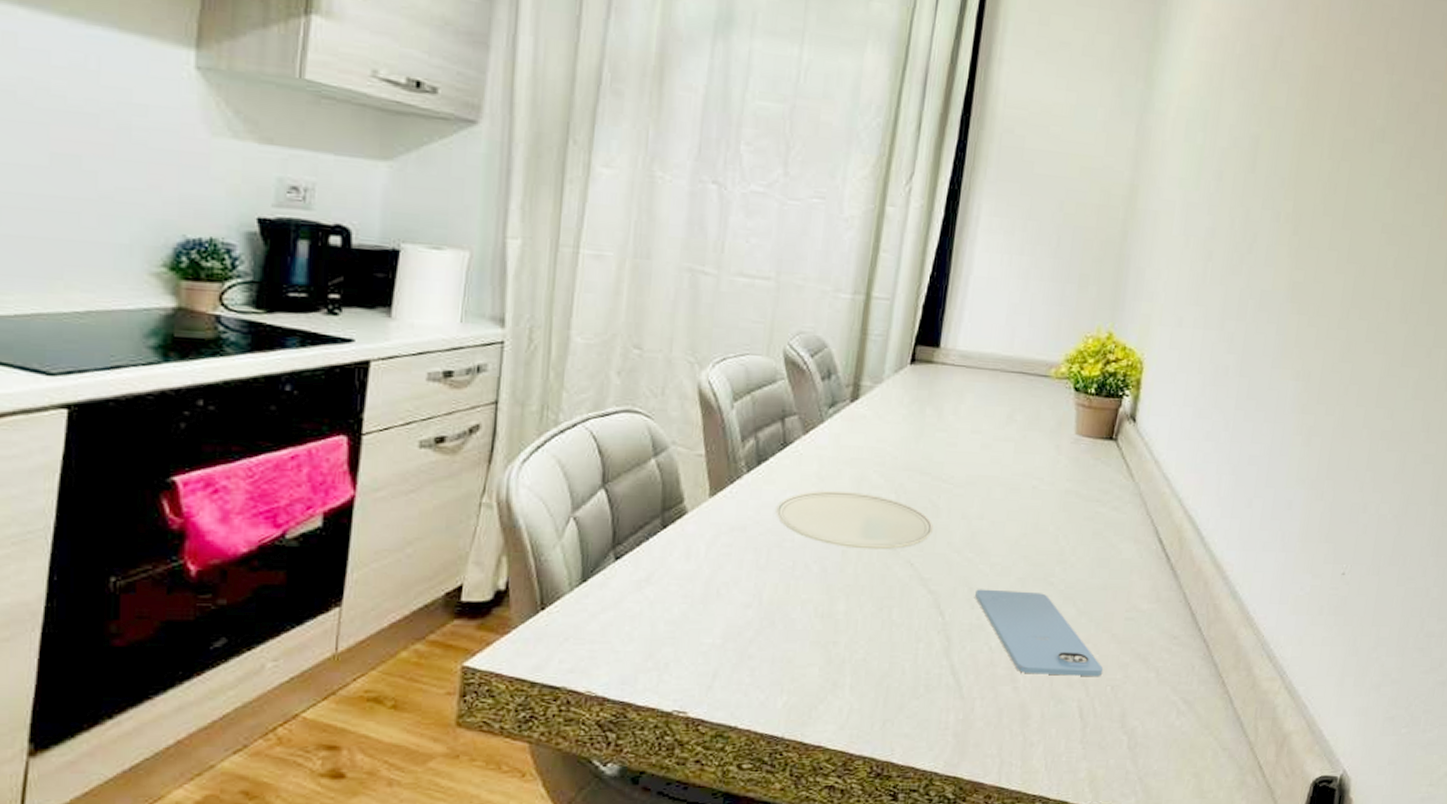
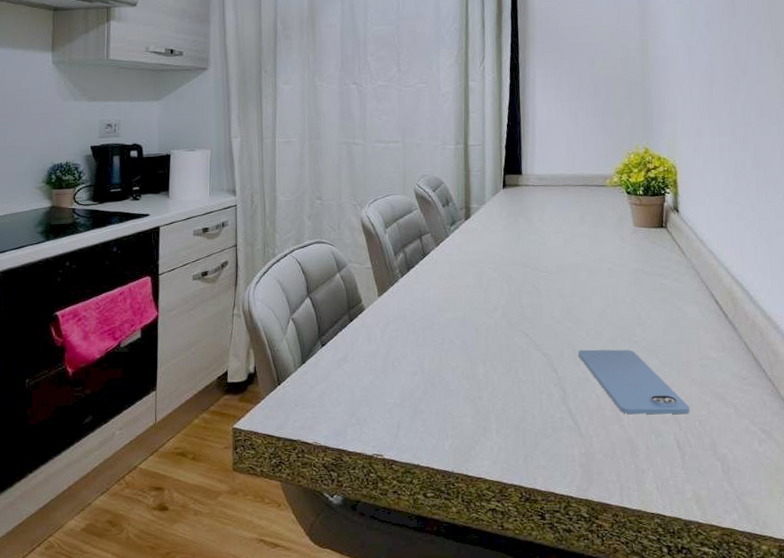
plate: present [776,491,933,550] -> none [424,284,538,326]

